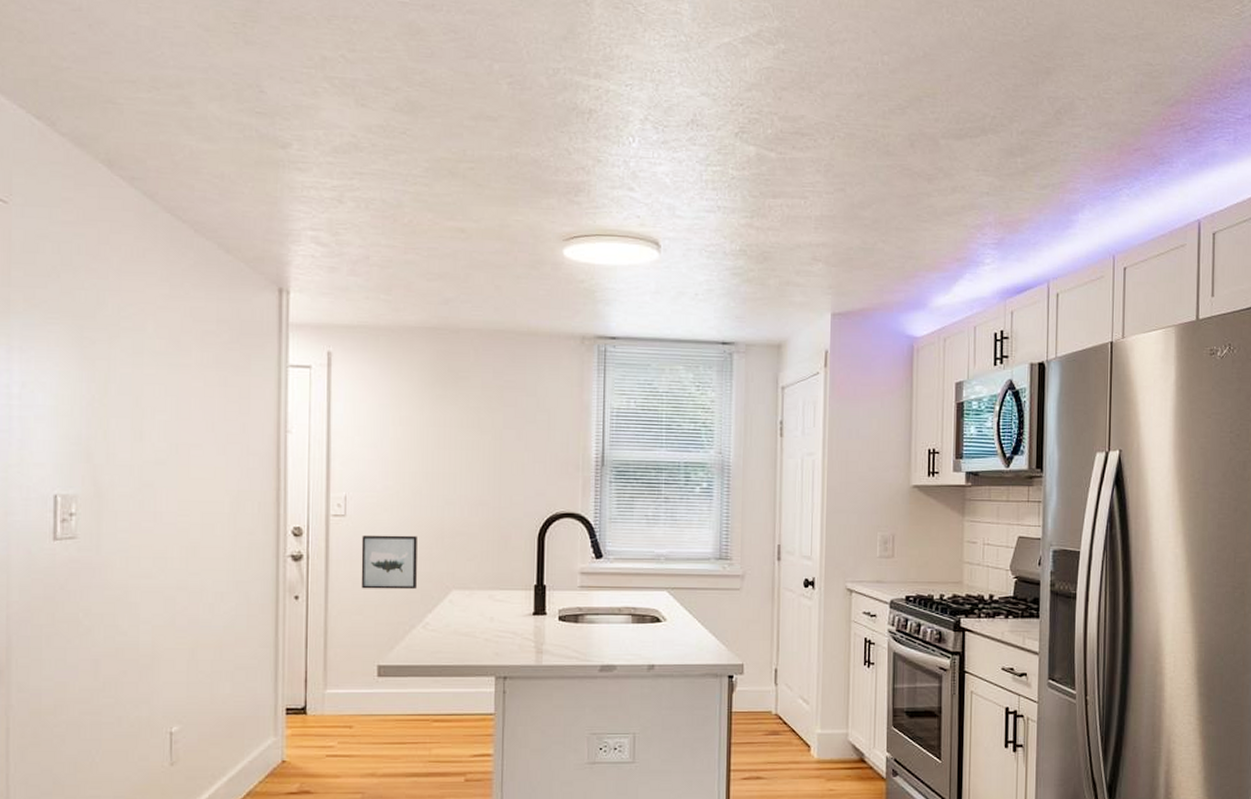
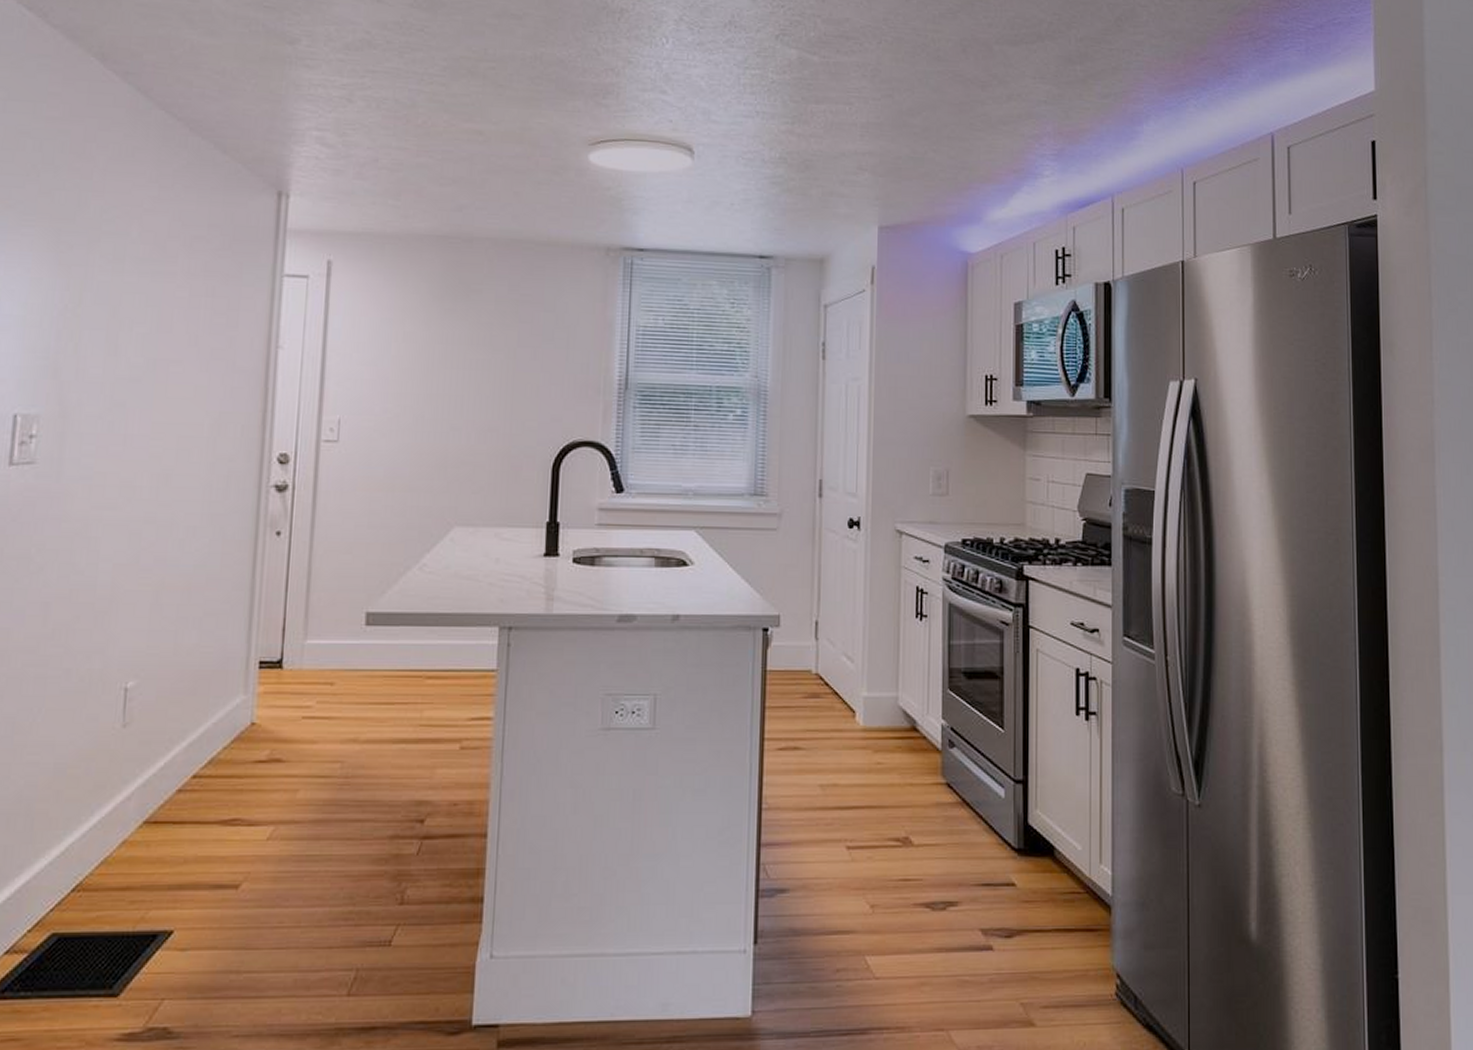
wall art: present [361,535,418,590] -> none [351,463,418,526]

